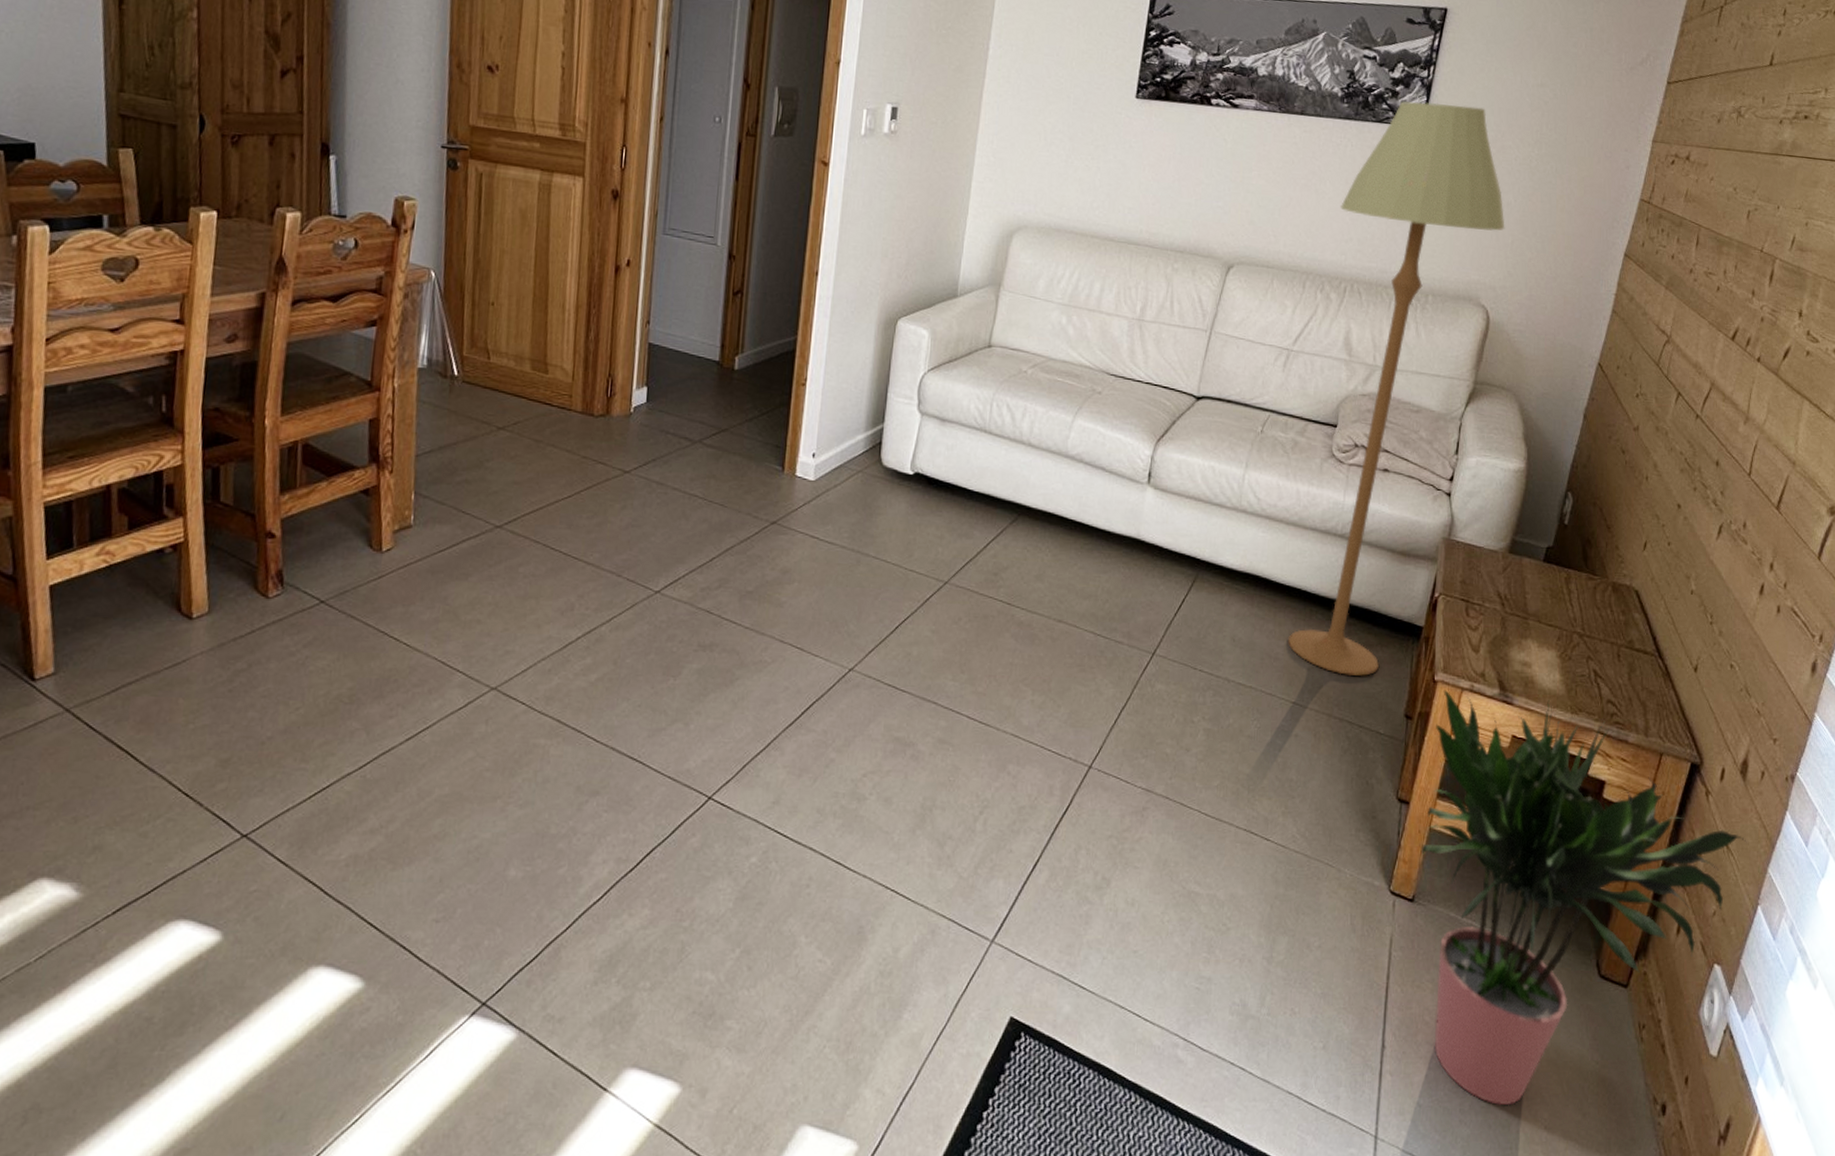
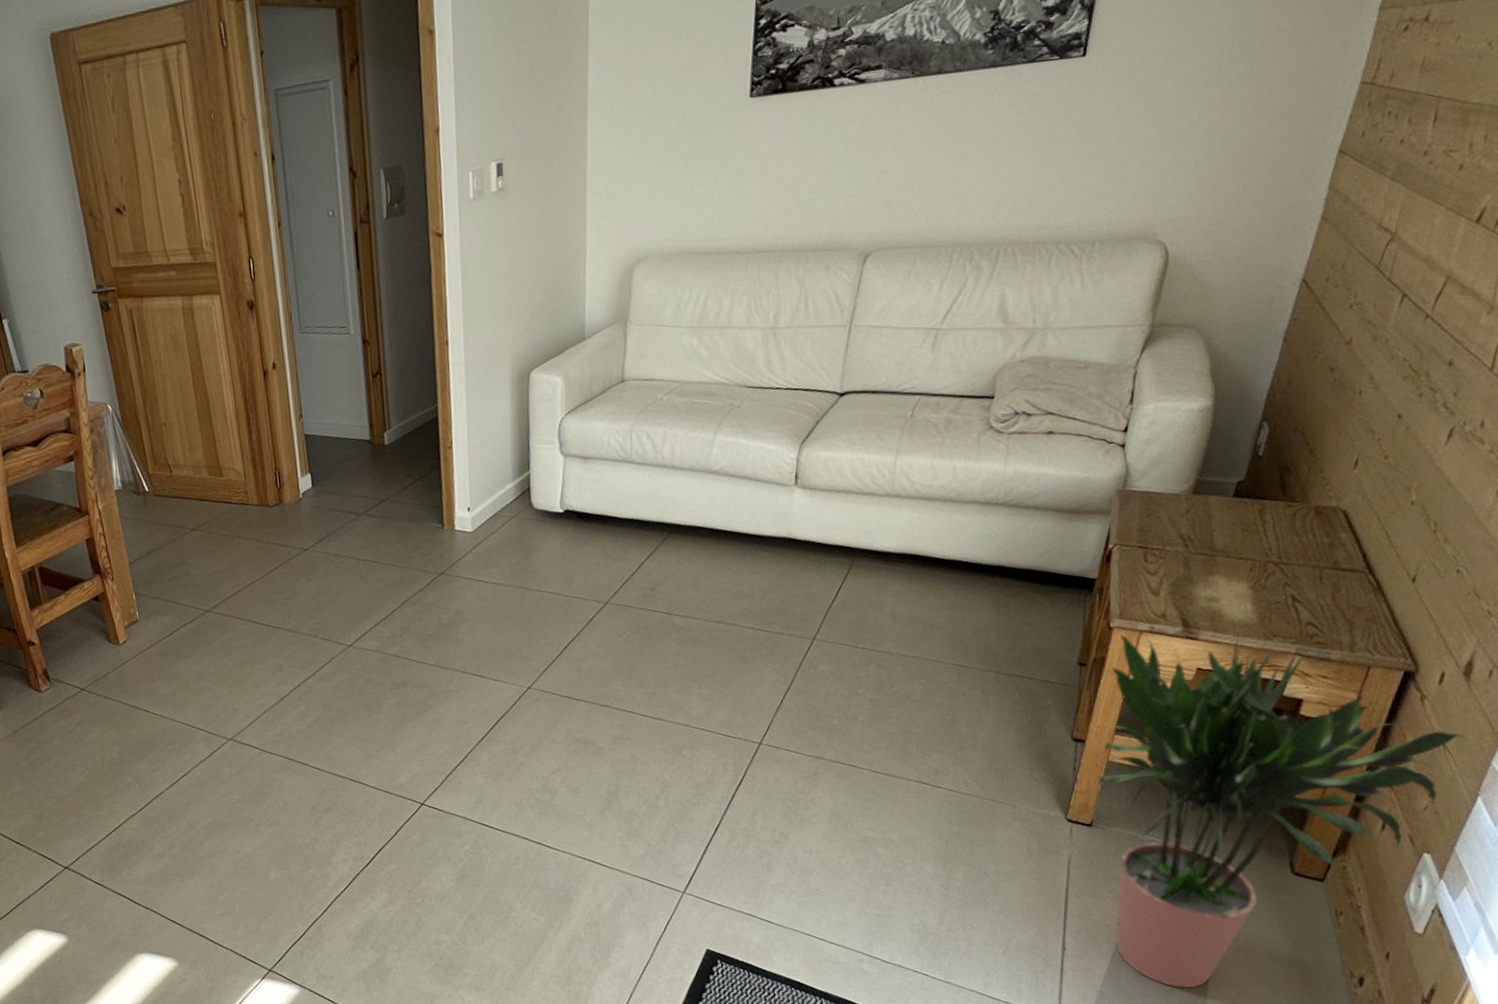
floor lamp: present [1288,101,1505,676] -> none [951,17,1187,635]

